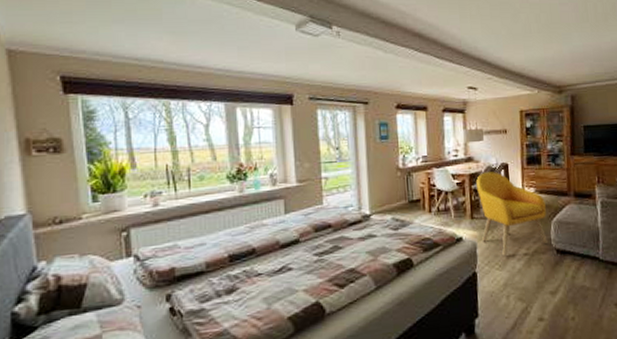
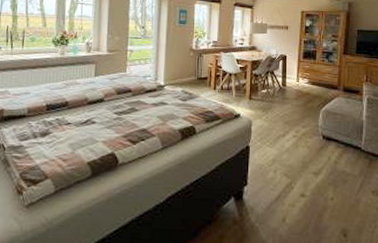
armchair: present [476,171,548,256] -> none [257,61,316,135]

